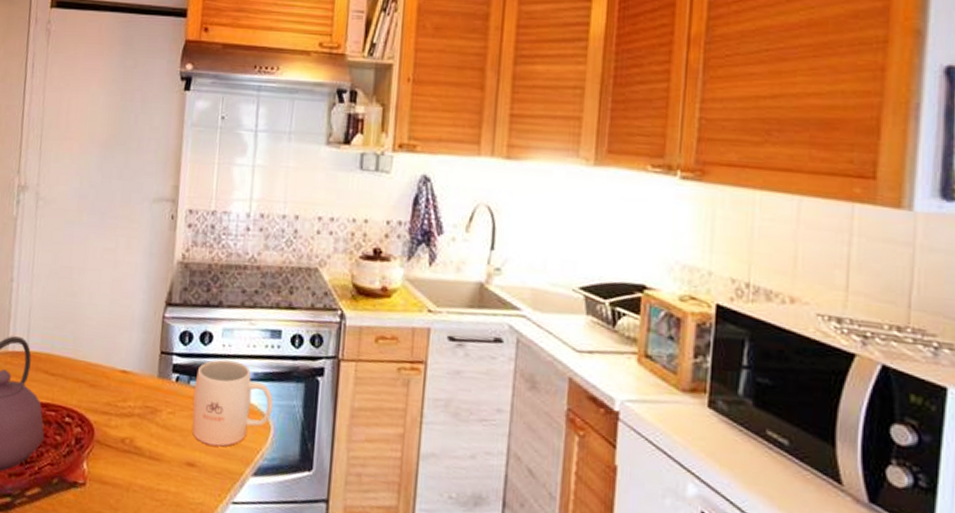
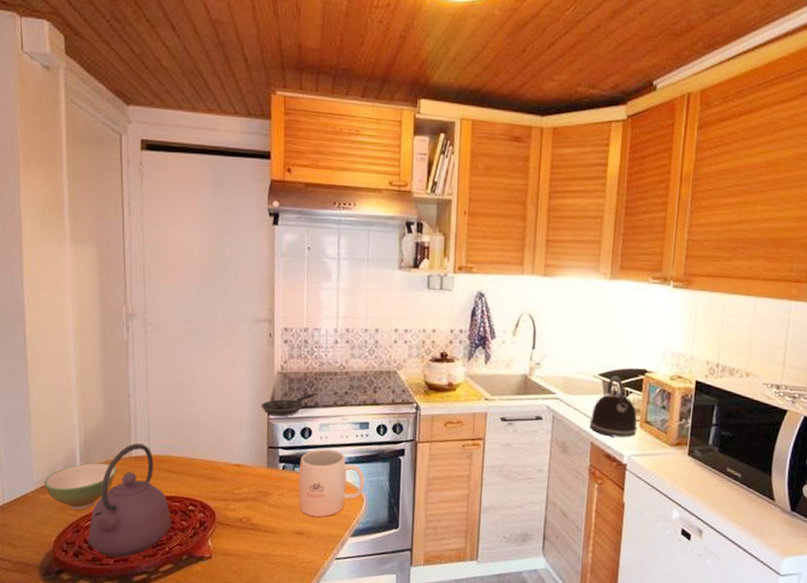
frying pan: none [156,289,221,316] -> present [261,393,316,417]
kettle: none [567,291,634,376] -> present [589,376,637,438]

